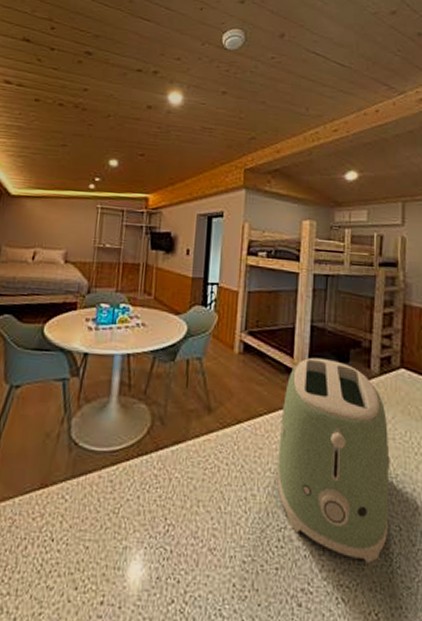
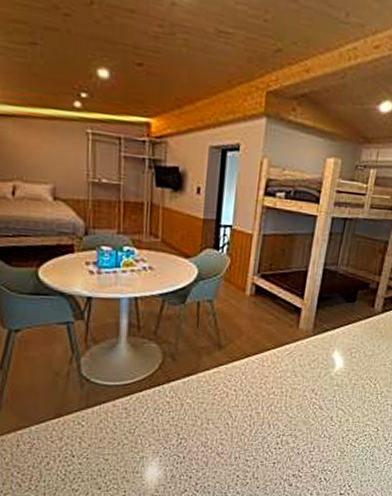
toaster: present [277,357,390,563] -> none [279,298,382,454]

